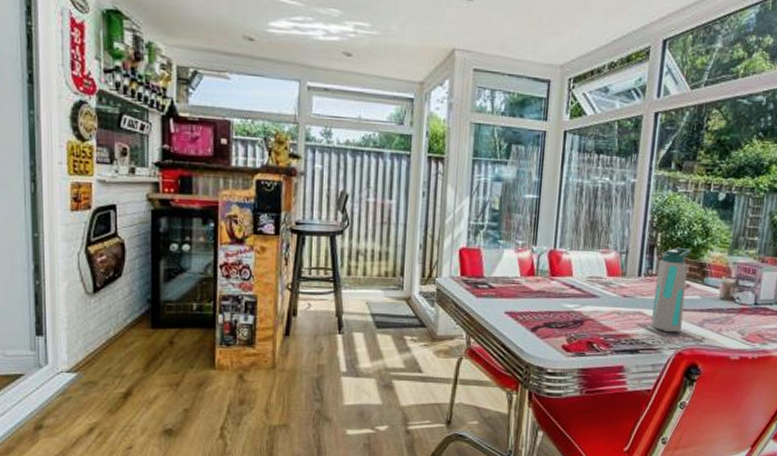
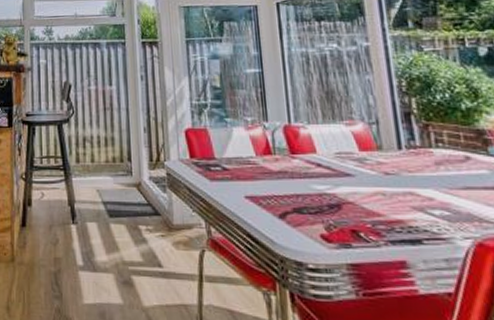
water bottle: present [651,247,691,333] -> none [420,112,474,218]

